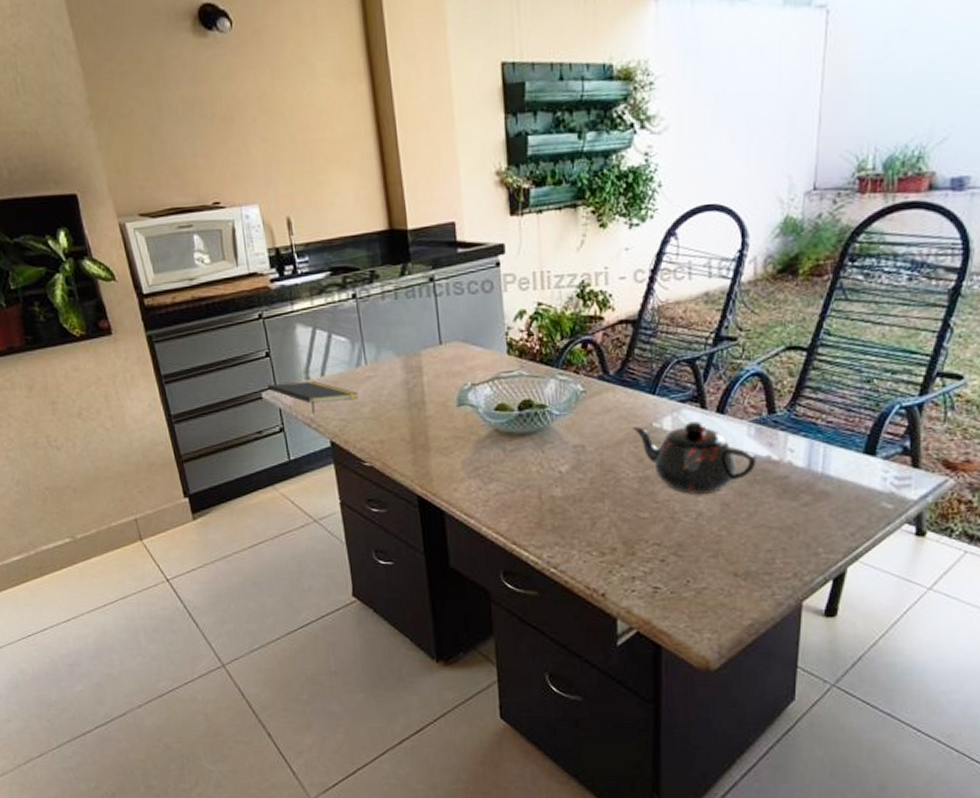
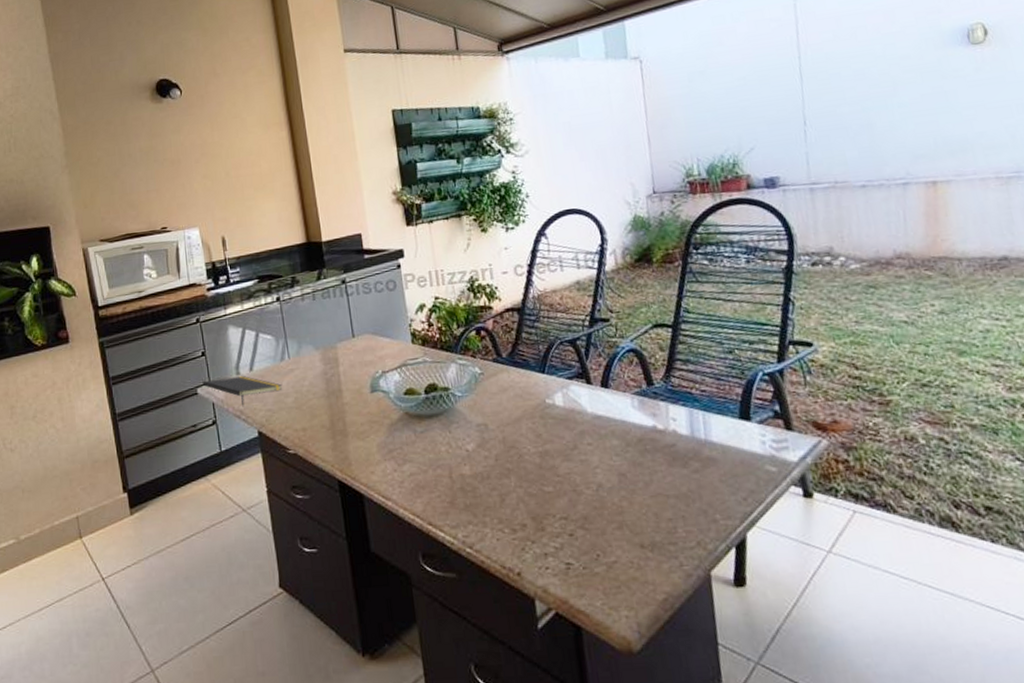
teapot: present [632,421,756,494] -> none [528,396,645,466]

